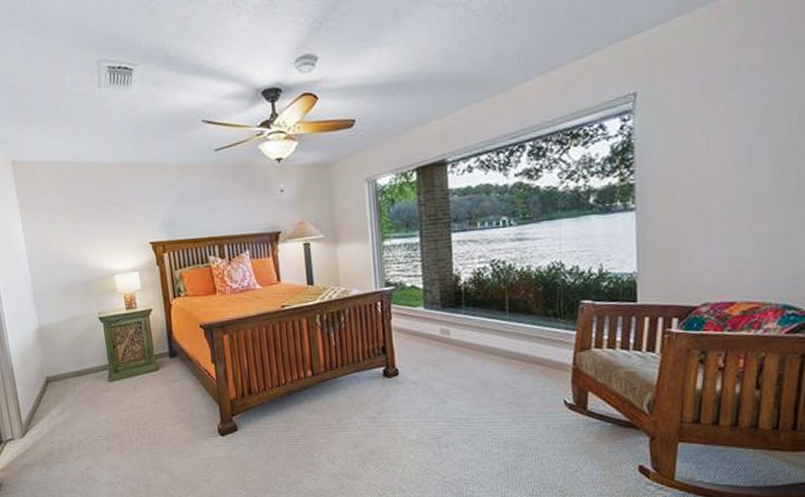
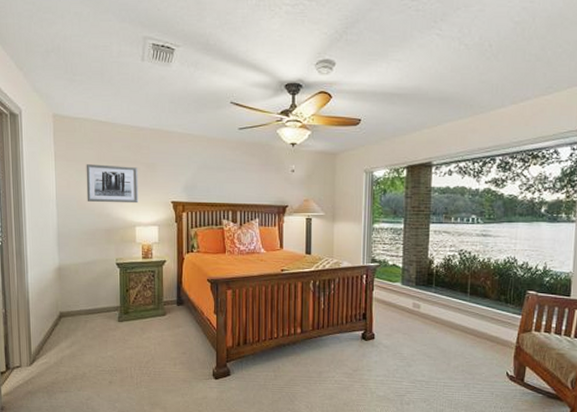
wall art: none [53,208,115,253] -> present [86,164,139,204]

